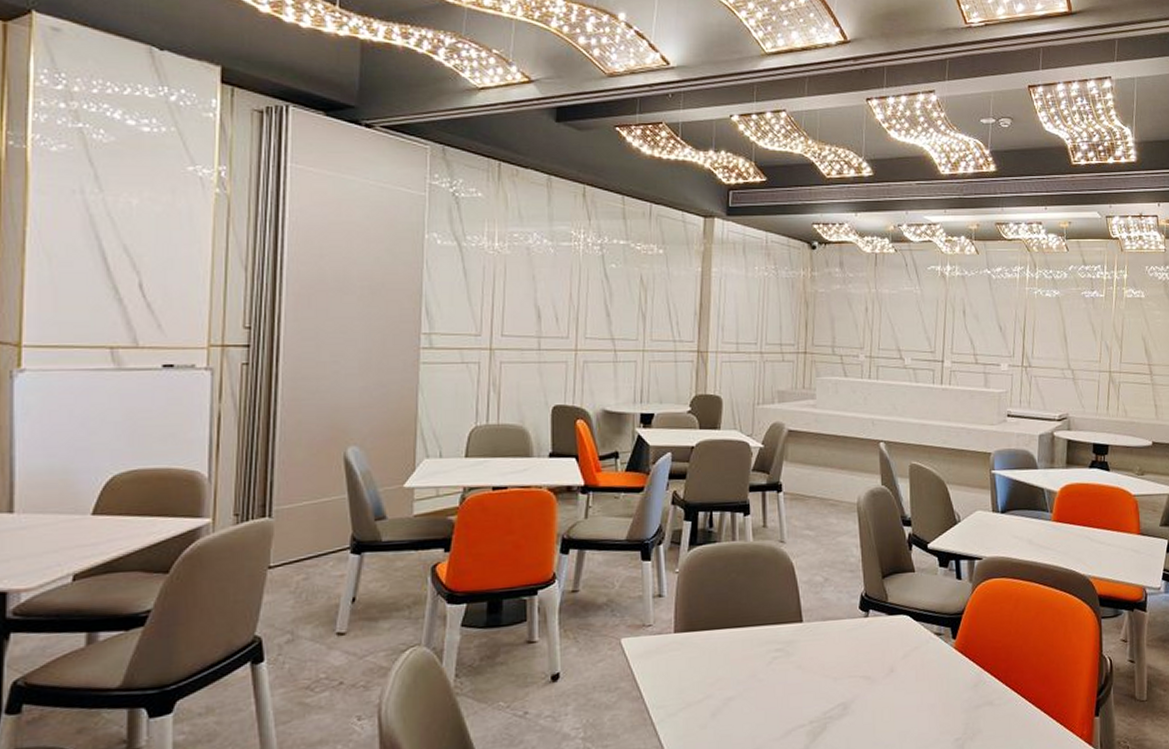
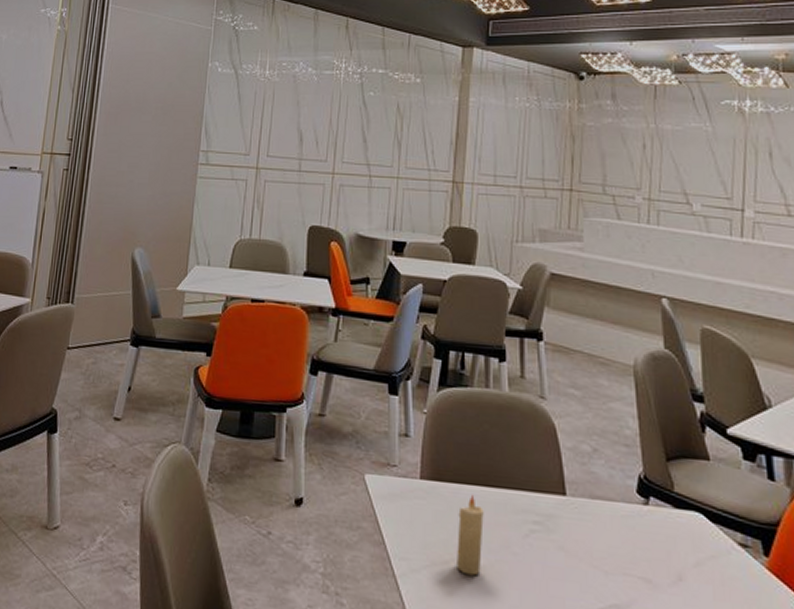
candle: none [709,637,733,708] -> present [457,494,484,576]

